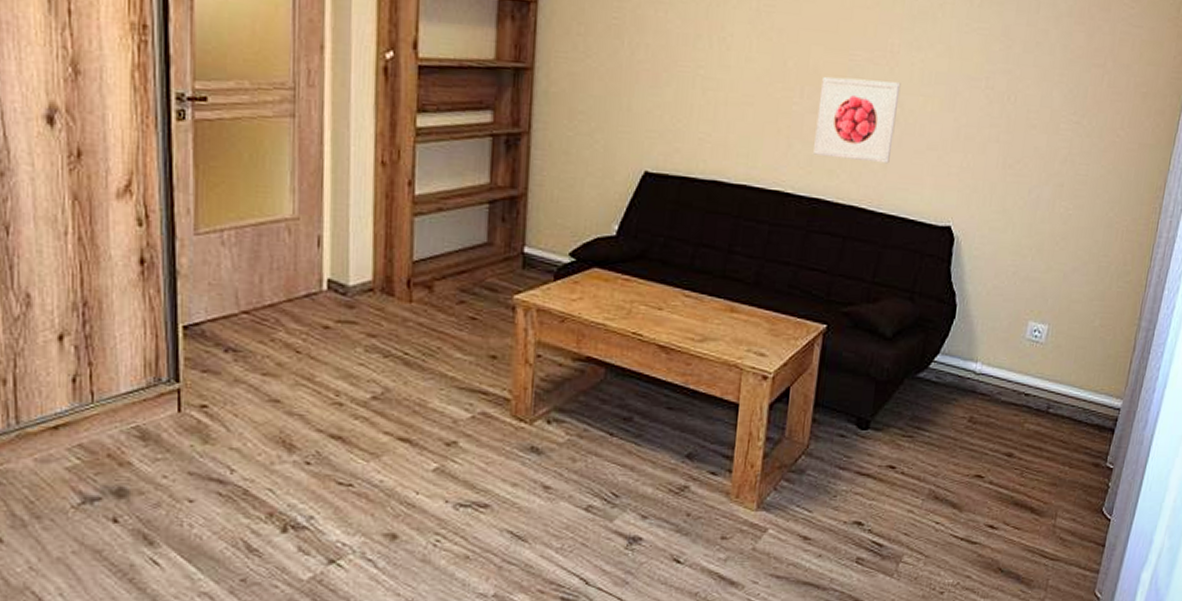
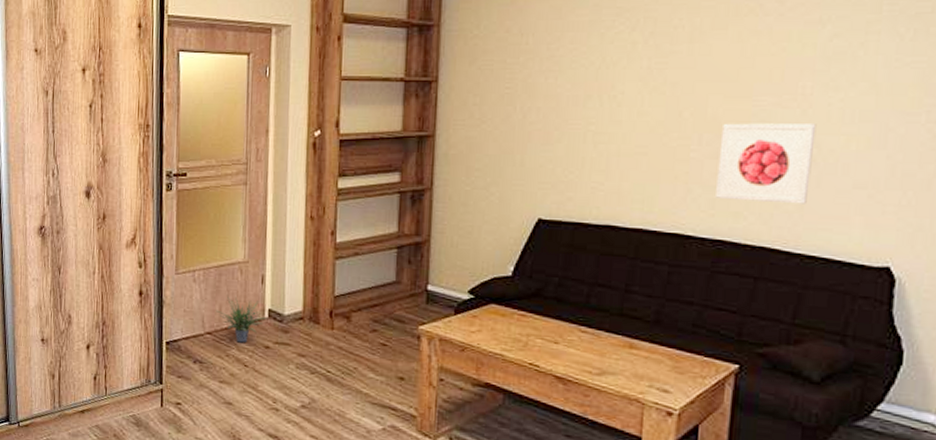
potted plant: none [255,263,327,323] -> present [216,296,268,343]

